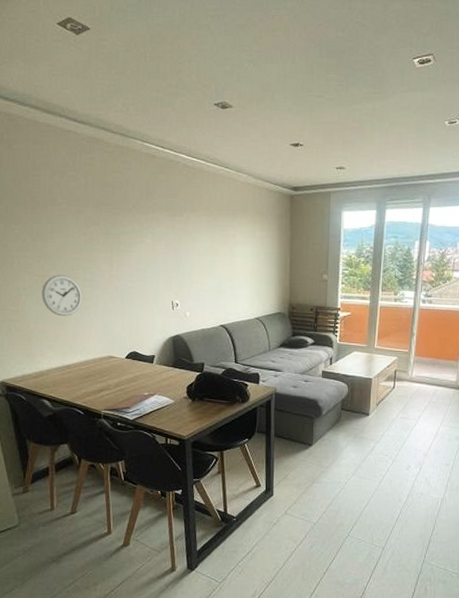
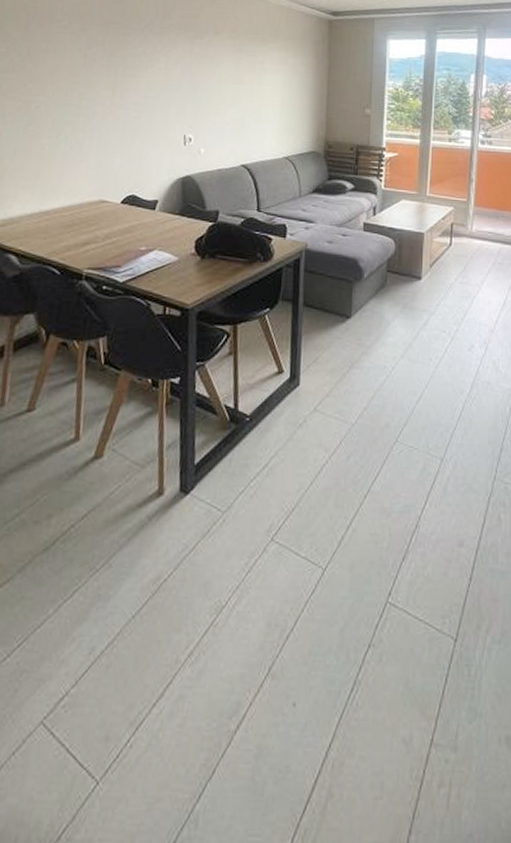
wall clock: present [42,275,83,316] -> none [23,101,75,150]

